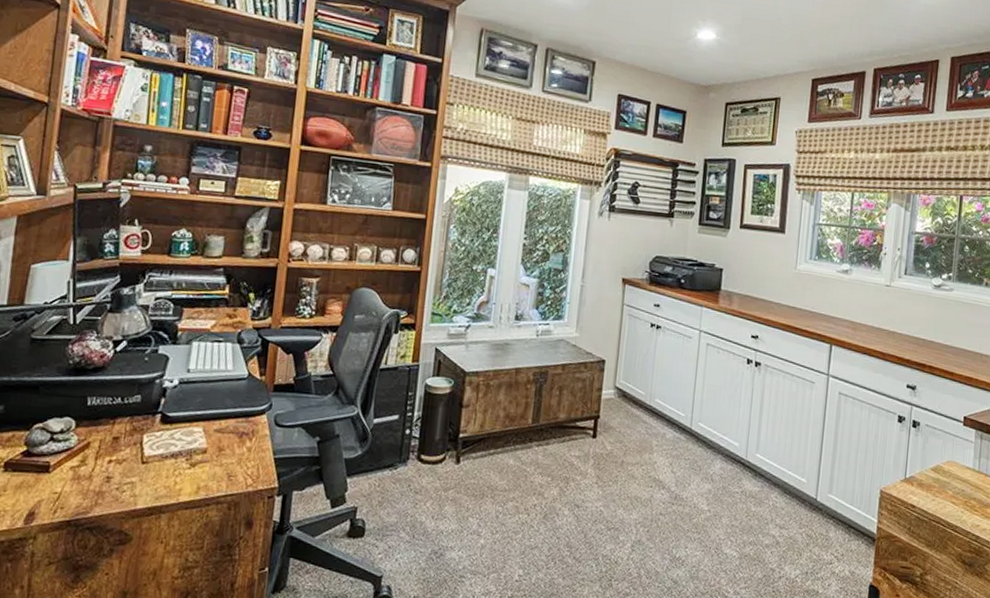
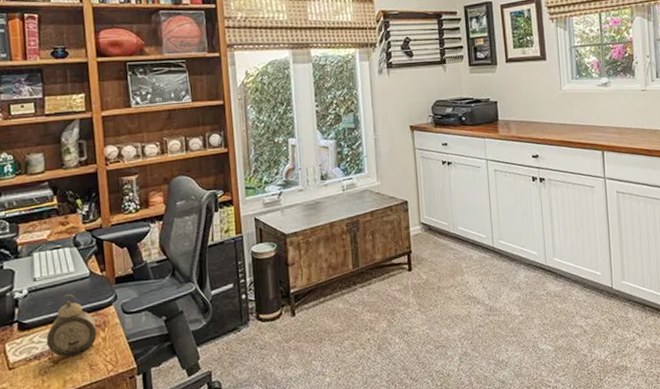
alarm clock: none [187,393,244,463] -> present [46,294,97,358]

